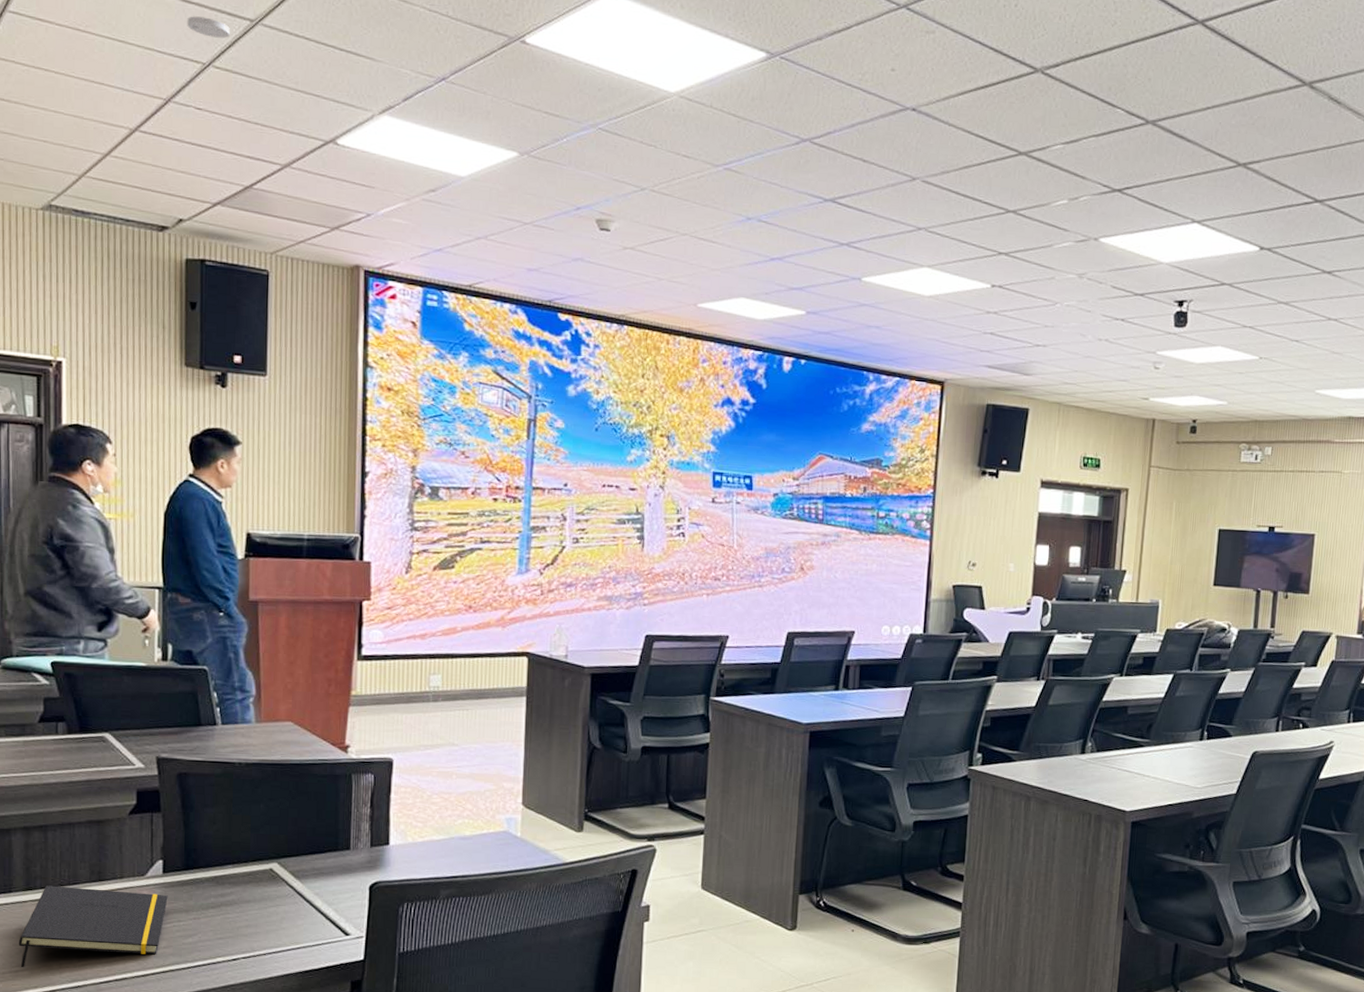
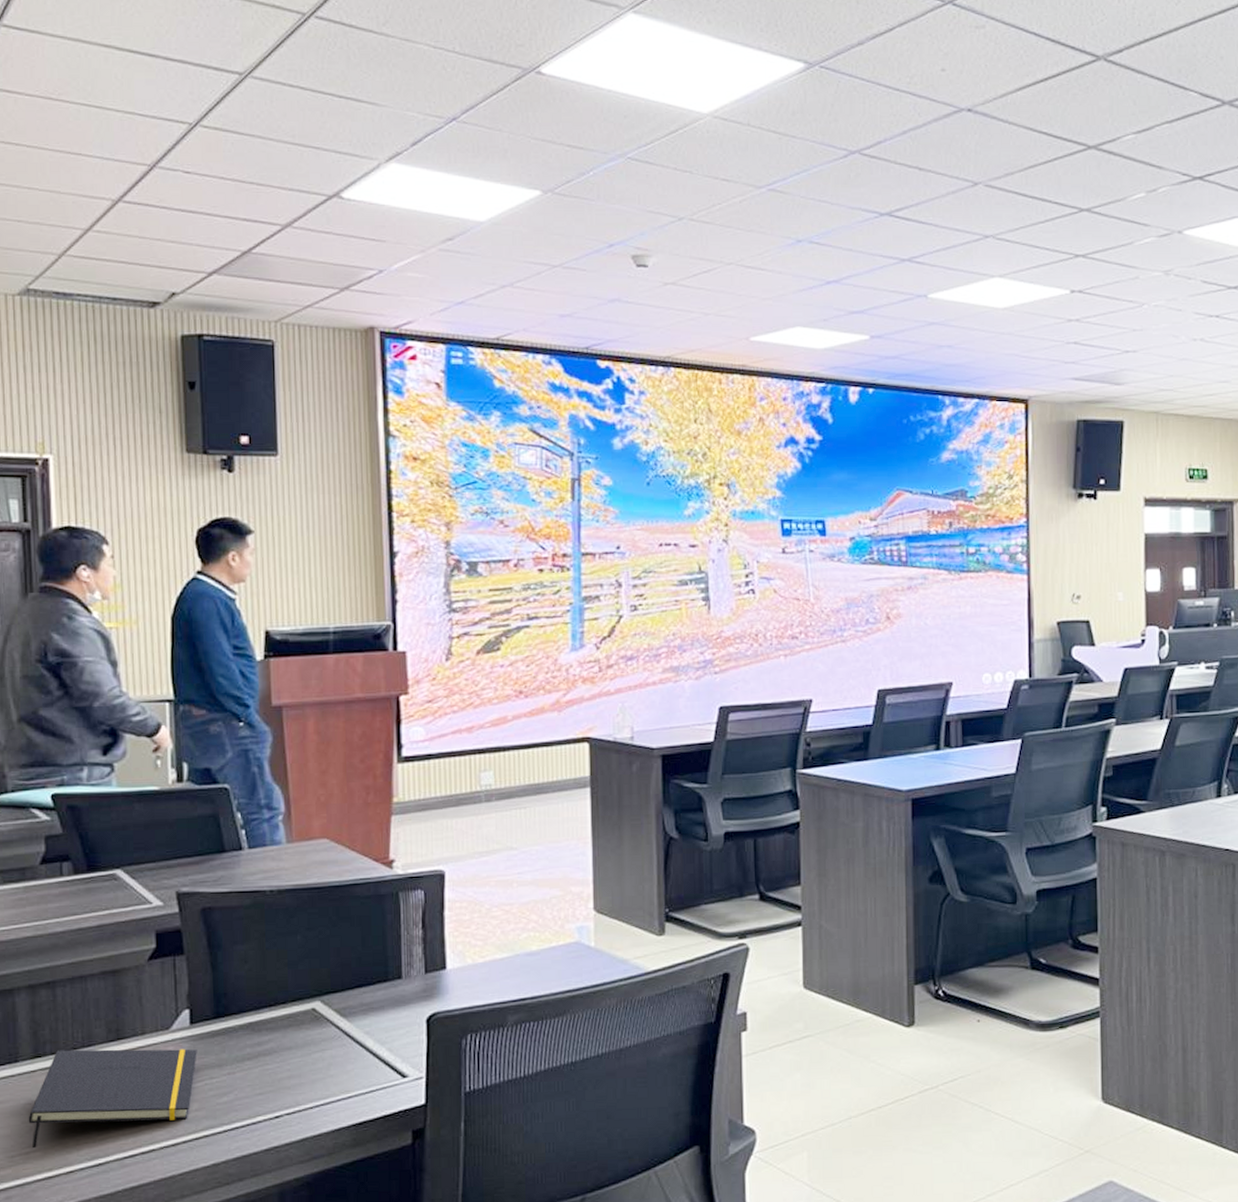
smoke detector: present [187,16,230,39] -> none [169,74,217,95]

